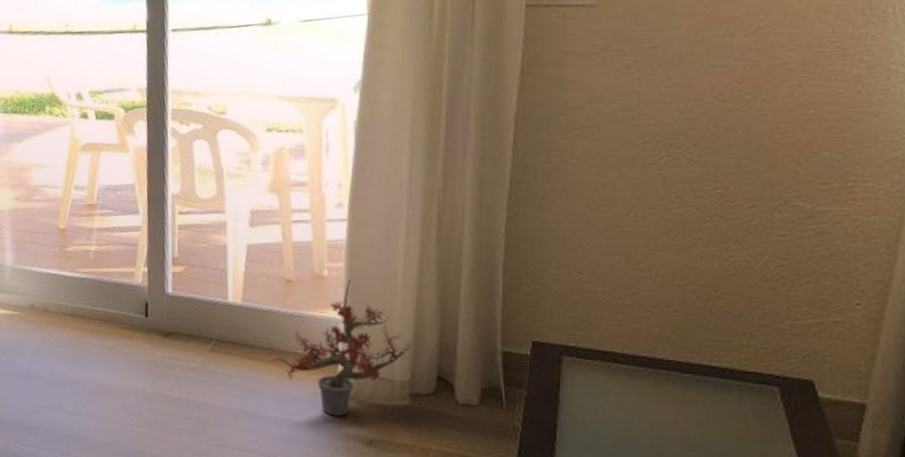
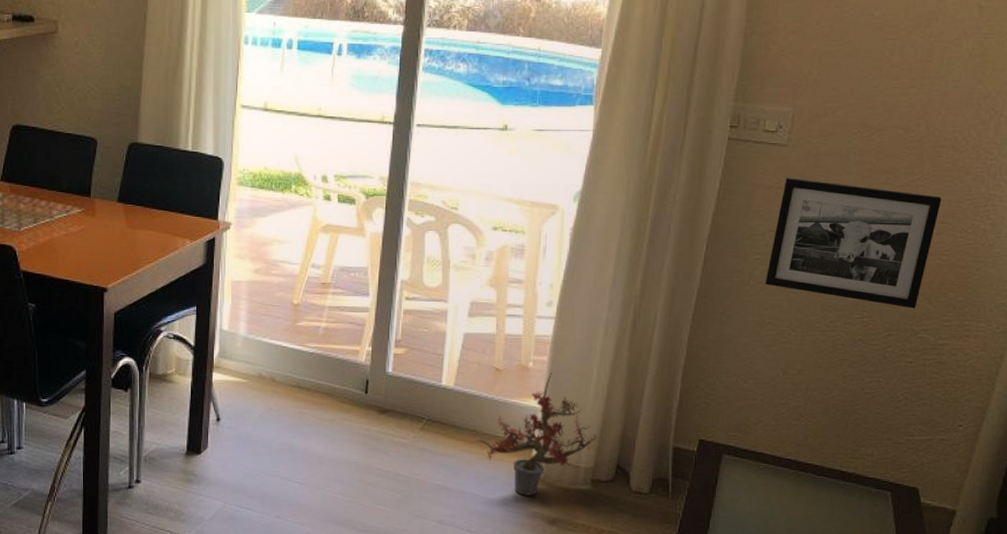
picture frame: none [590,40,799,174] -> present [765,177,942,309]

